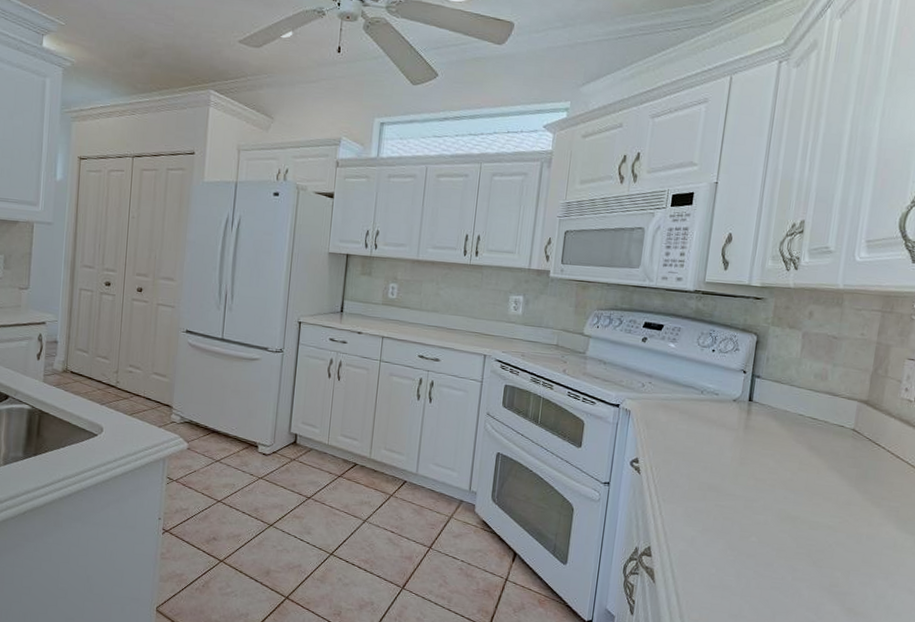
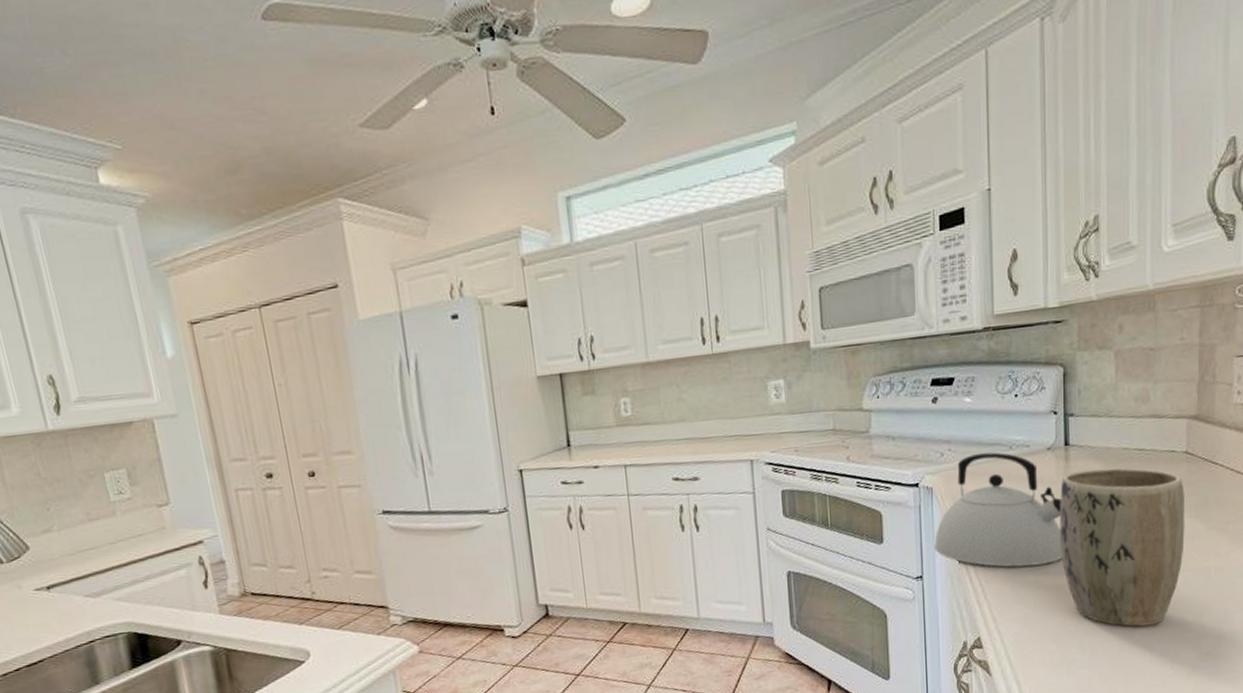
kettle: none [623,391,739,498] -> present [933,452,1063,567]
plant pot: none [731,424,848,573] -> present [1059,467,1185,627]

